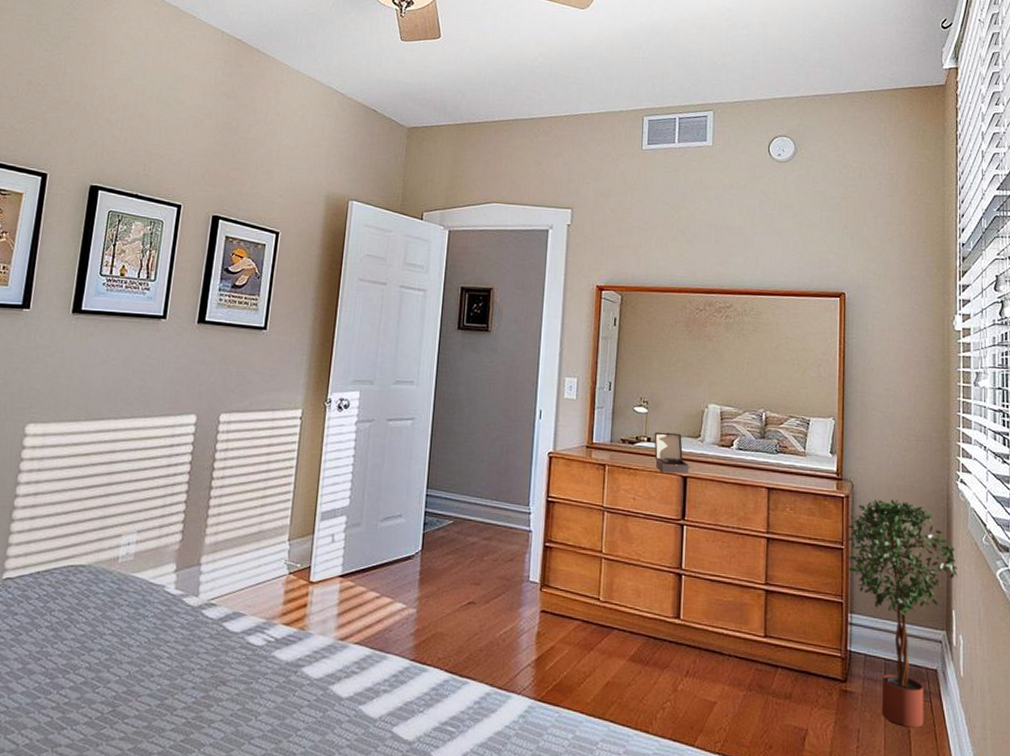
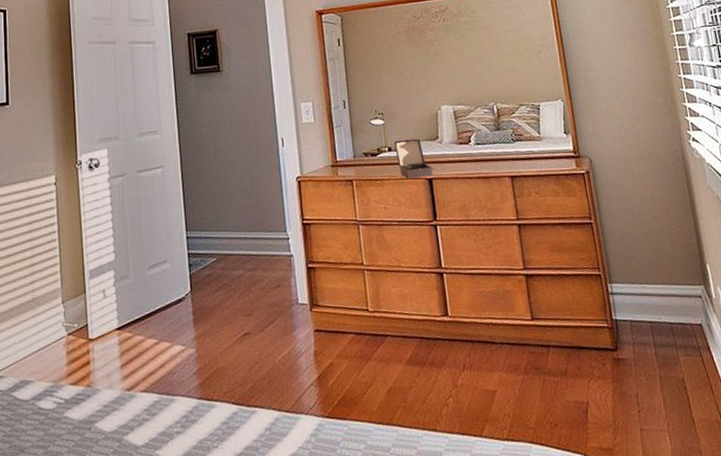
potted tree: present [847,499,959,728] -> none [592,167,707,384]

